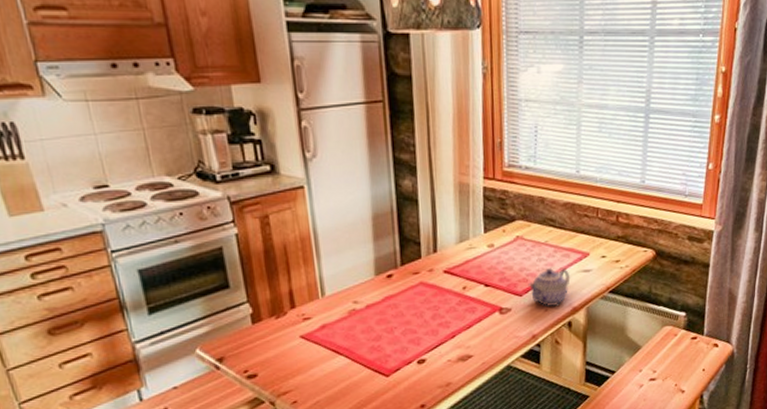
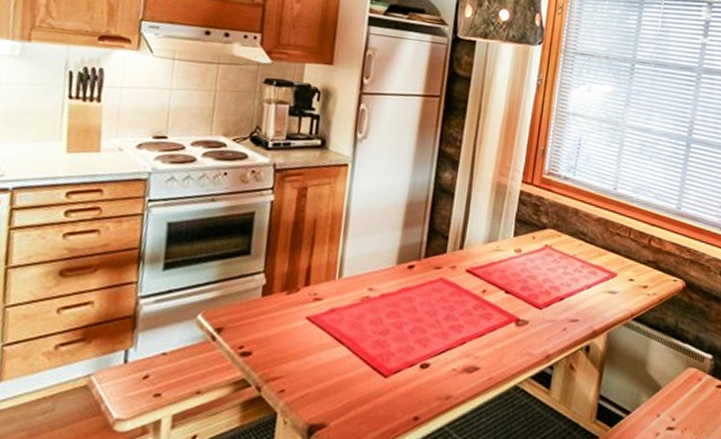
teapot: present [528,268,571,307] -> none [549,283,595,327]

